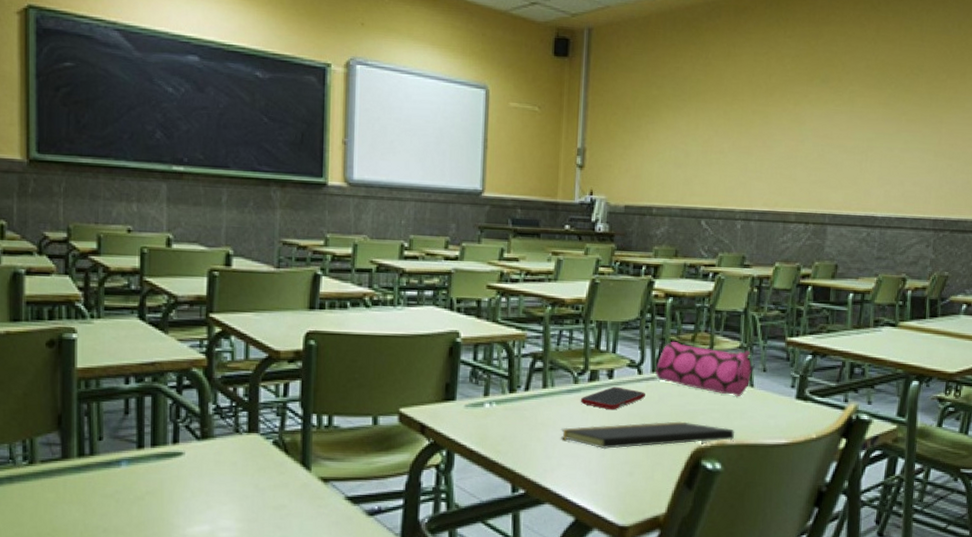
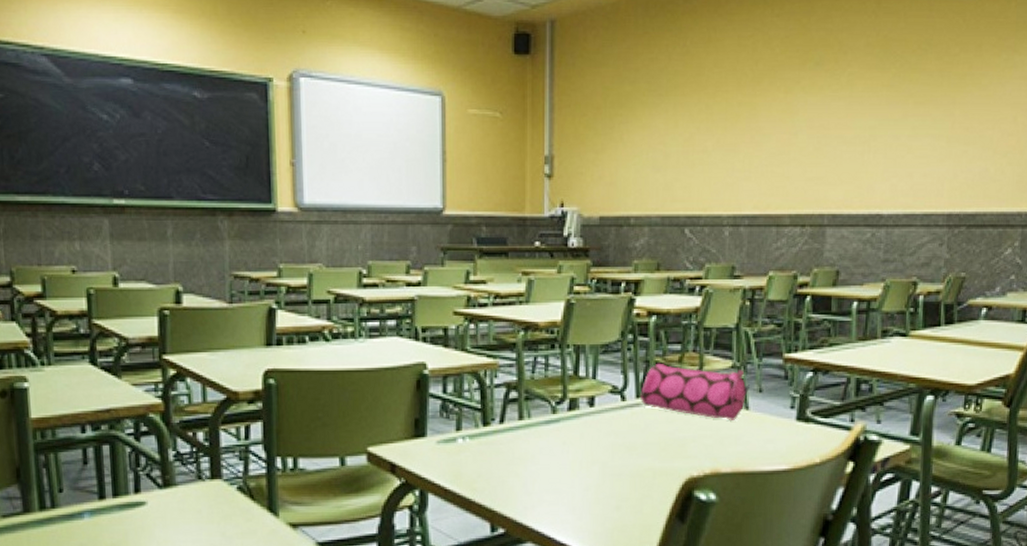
notepad: present [560,421,734,450] -> none [540,450,729,483]
cell phone: present [580,386,645,410] -> none [559,415,630,441]

